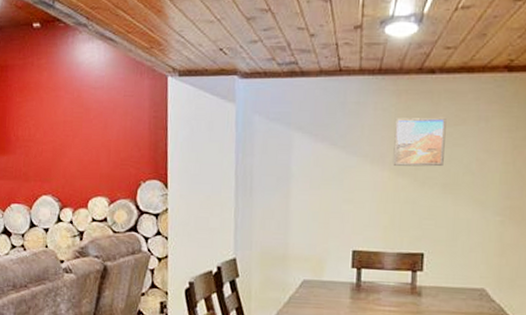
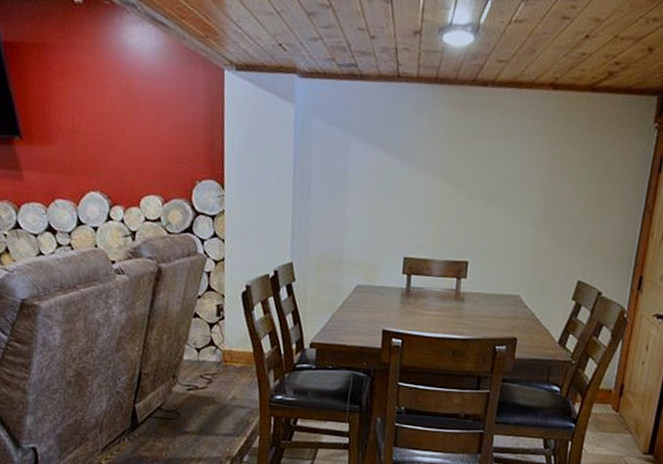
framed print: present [393,117,447,167] -> none [444,129,495,179]

